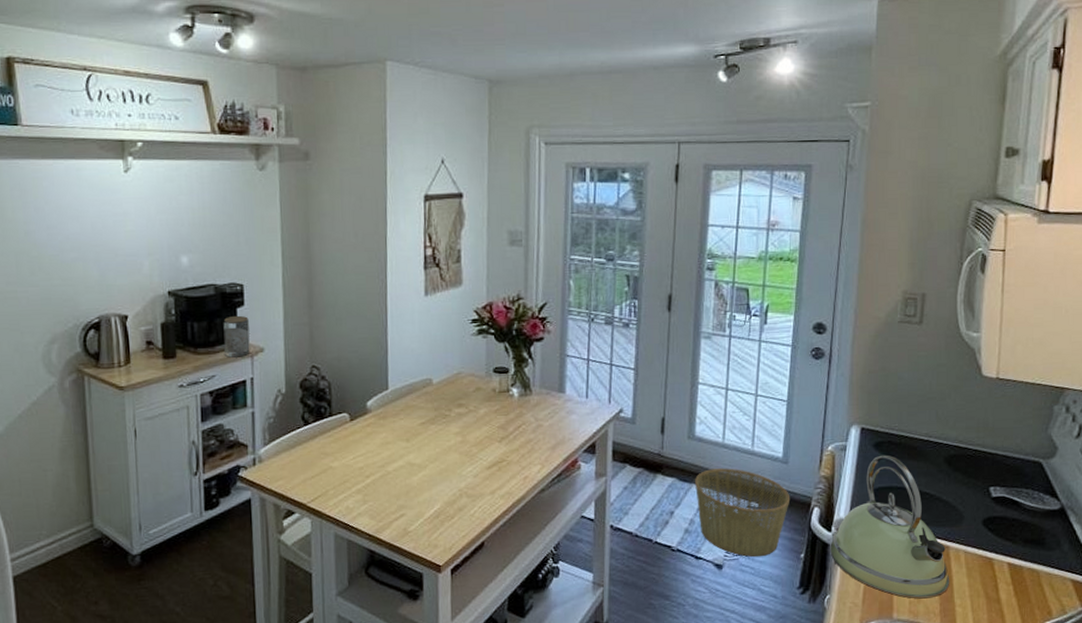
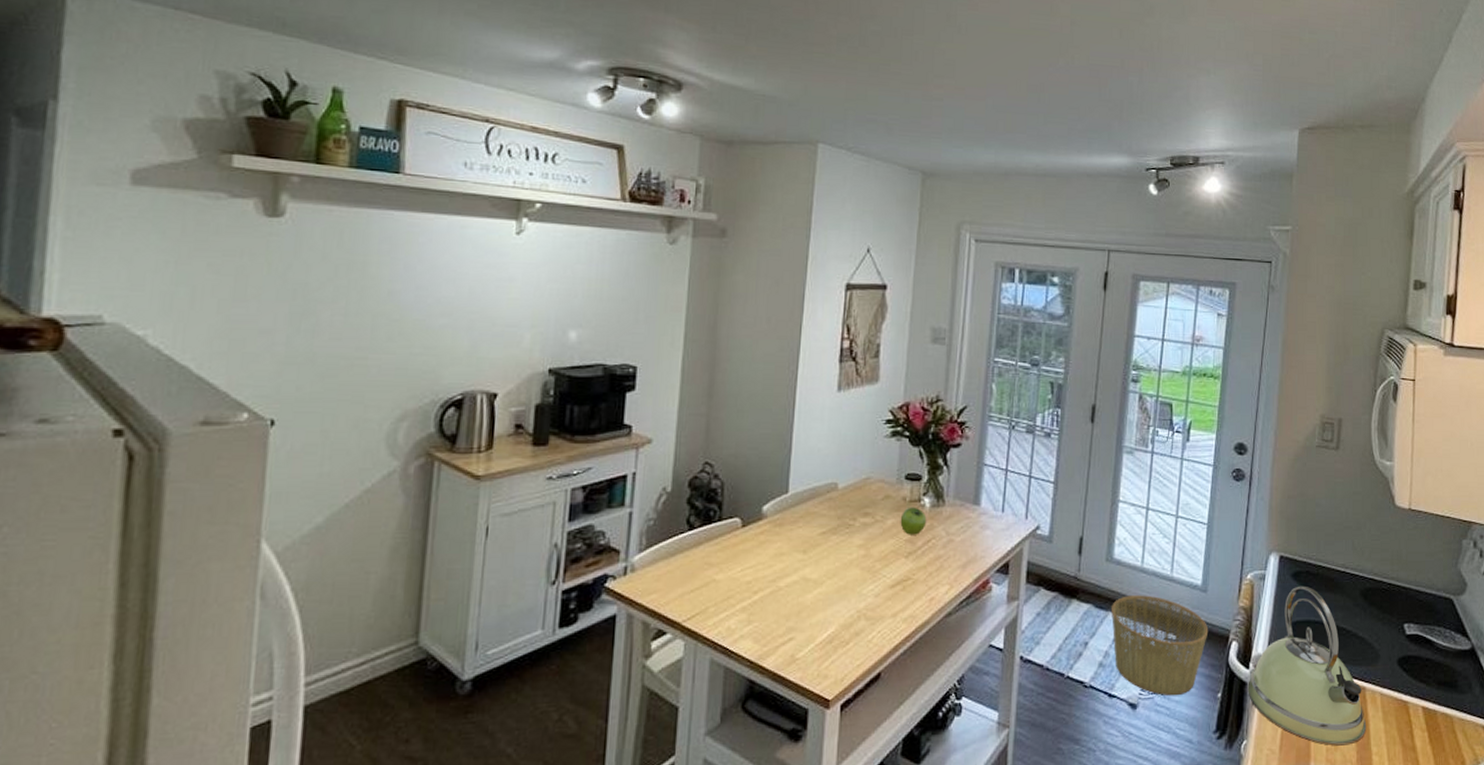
jar: present [223,315,250,358] -> none [606,400,638,448]
fruit: none [491,397,516,422] -> present [900,507,927,535]

